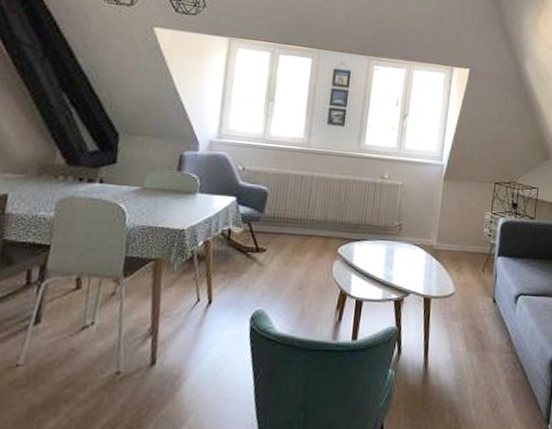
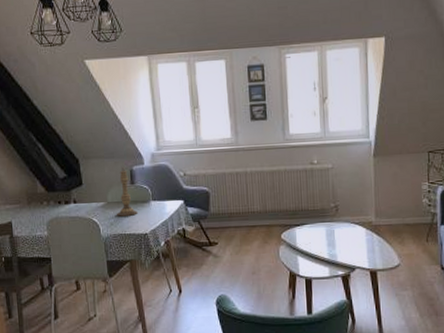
candlestick: none [152,149,179,207] -> present [117,166,138,216]

